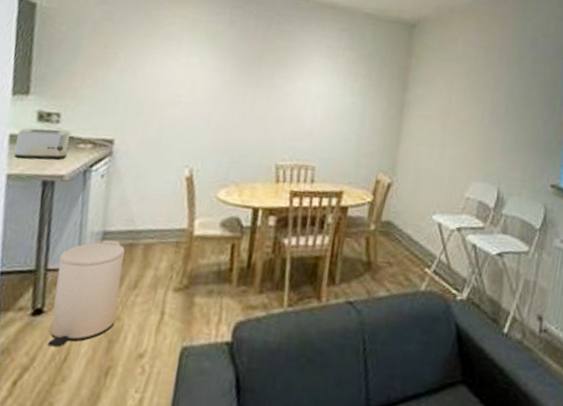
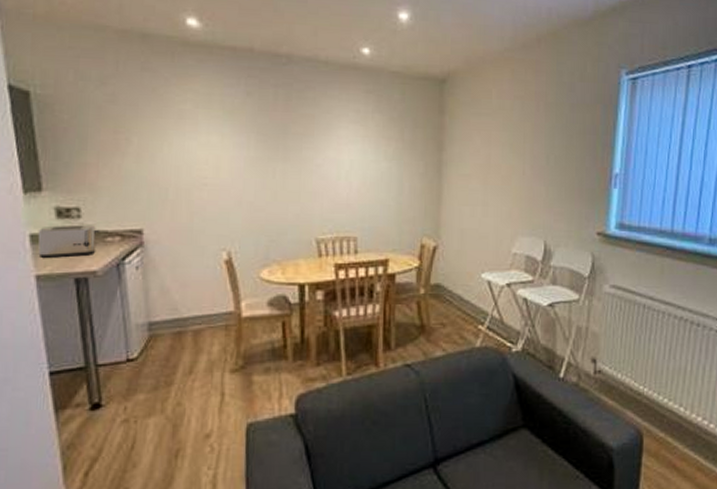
pedal bin: present [47,240,125,347] -> none [108,330,177,437]

